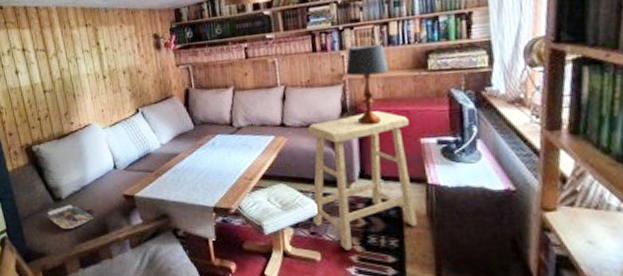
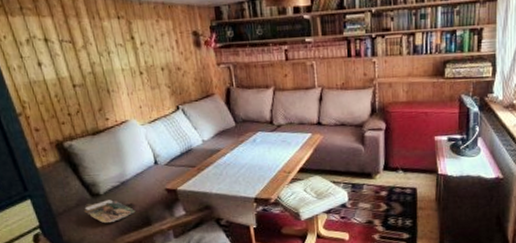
stool: present [308,111,418,250] -> none [341,112,428,231]
table lamp: present [345,43,389,126] -> none [376,52,413,125]

